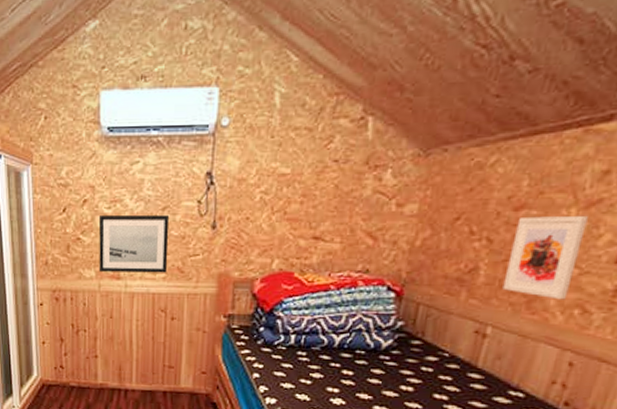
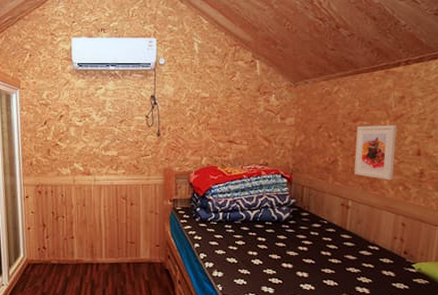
wall art: present [98,214,170,273] -> none [72,126,126,170]

